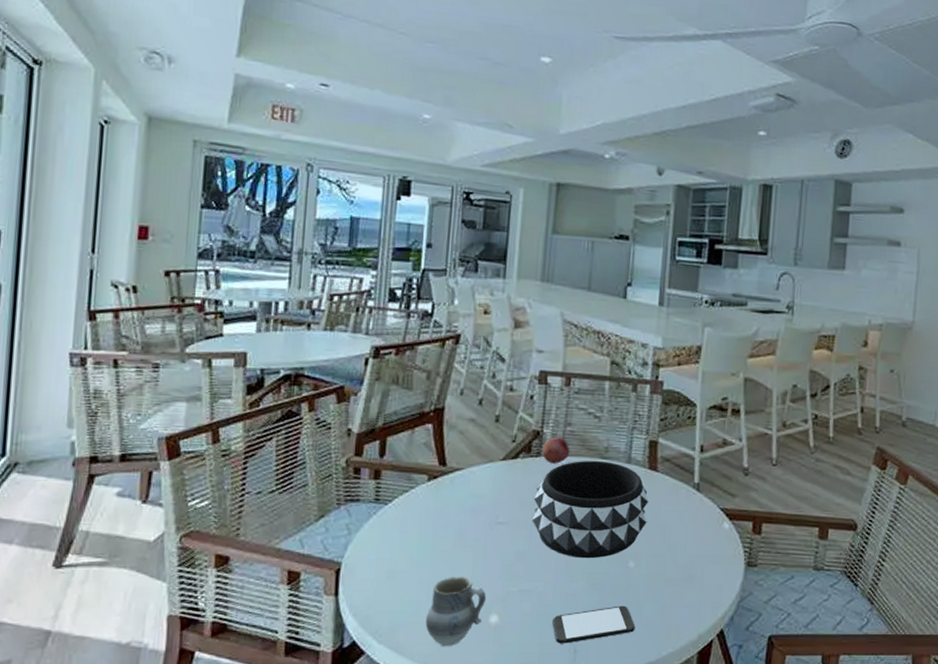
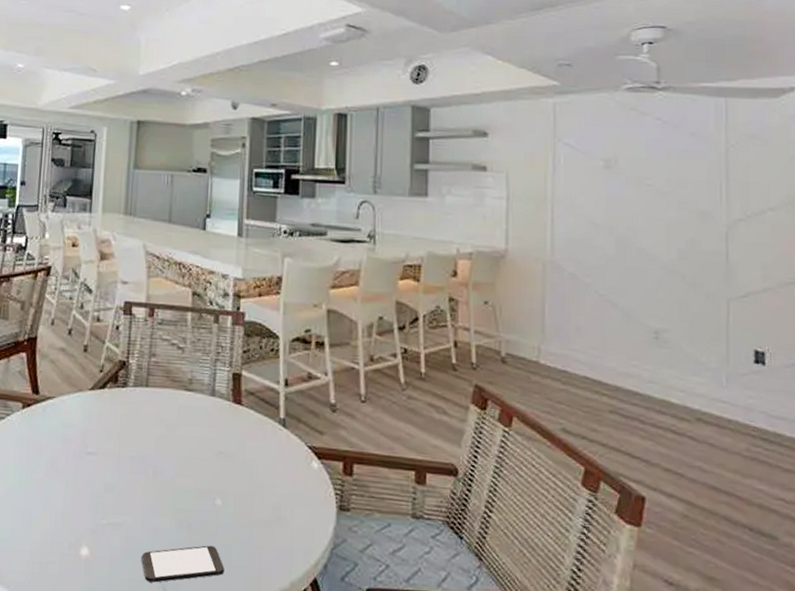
cup: present [425,576,487,646] -> none [20,505,78,577]
decorative bowl: present [532,460,649,559] -> none [119,392,234,494]
fruit: present [542,436,570,464] -> none [128,367,155,395]

